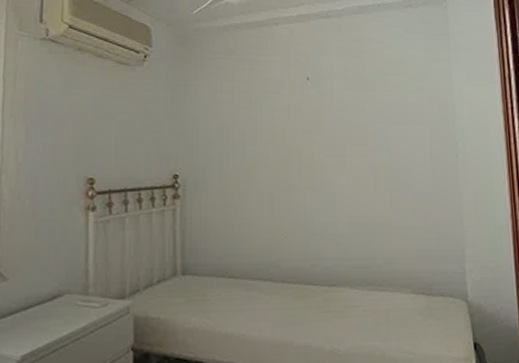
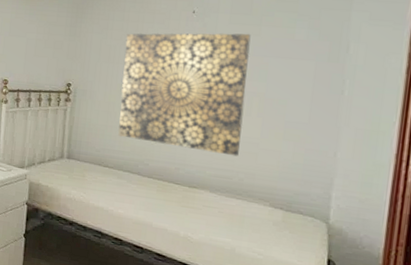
wall art: none [239,99,373,240] -> present [117,32,251,157]

